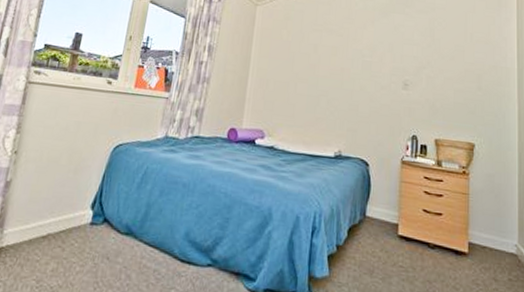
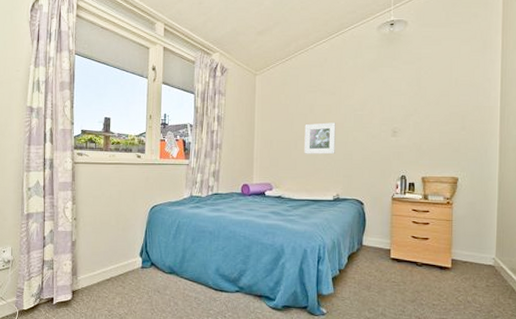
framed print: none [304,65,342,103] -> present [304,122,336,155]

